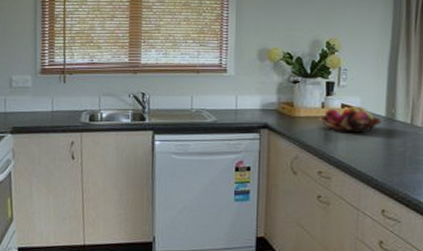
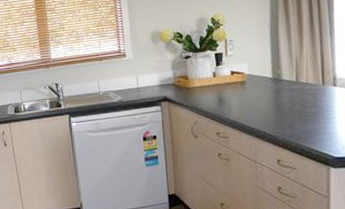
fruit basket: present [319,106,382,133] -> none [212,71,270,97]

